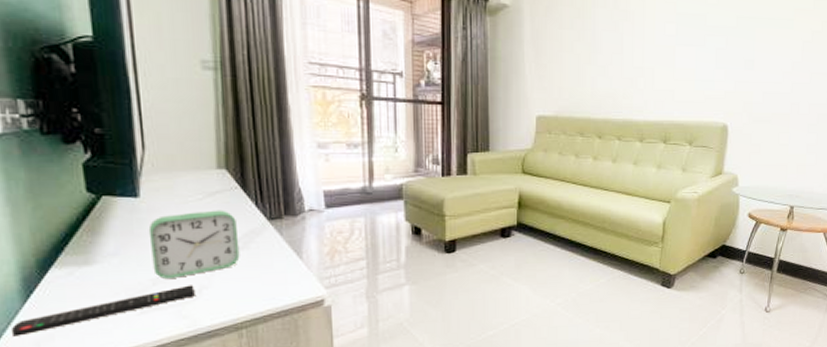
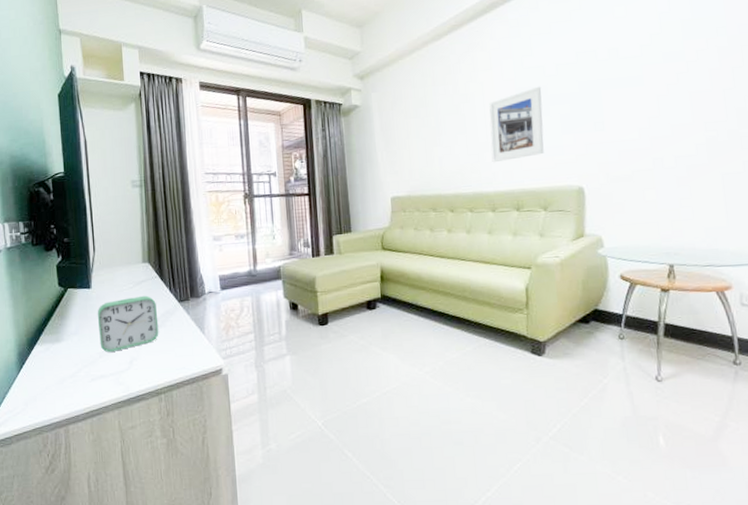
remote control: present [10,285,195,337] -> none [10,357,128,398]
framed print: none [645,14,702,90] -> present [489,86,544,163]

